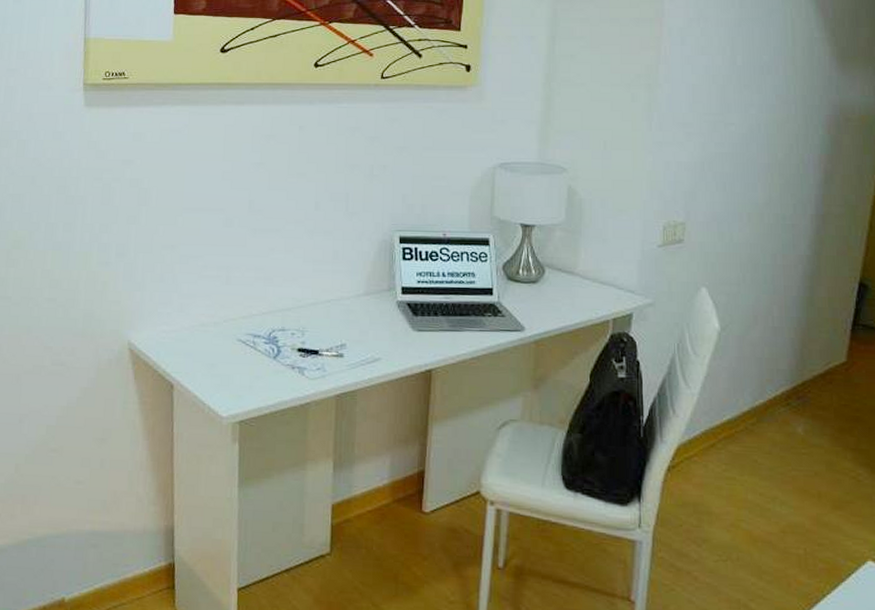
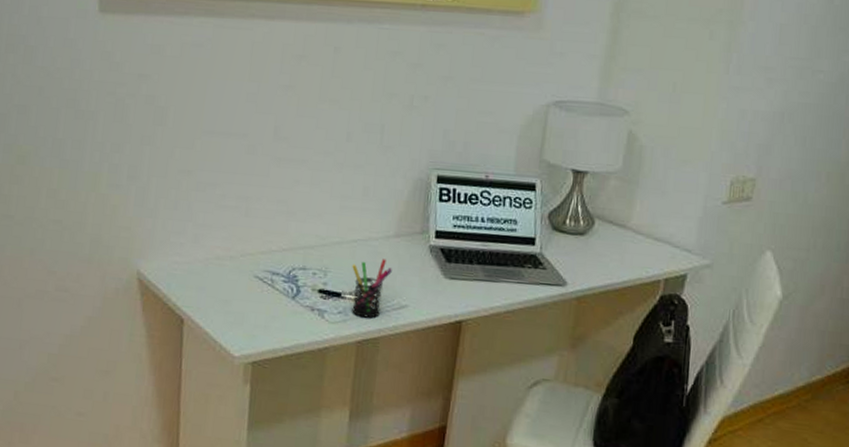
pen holder: none [327,316,364,372] -> present [352,259,392,318]

